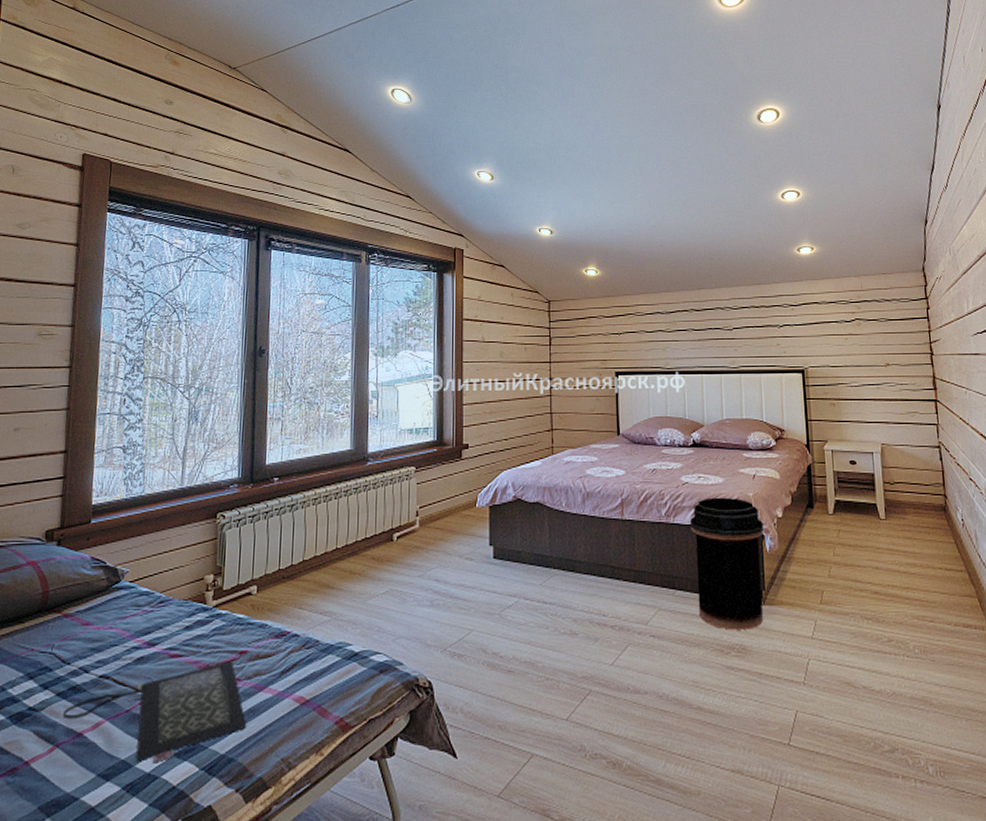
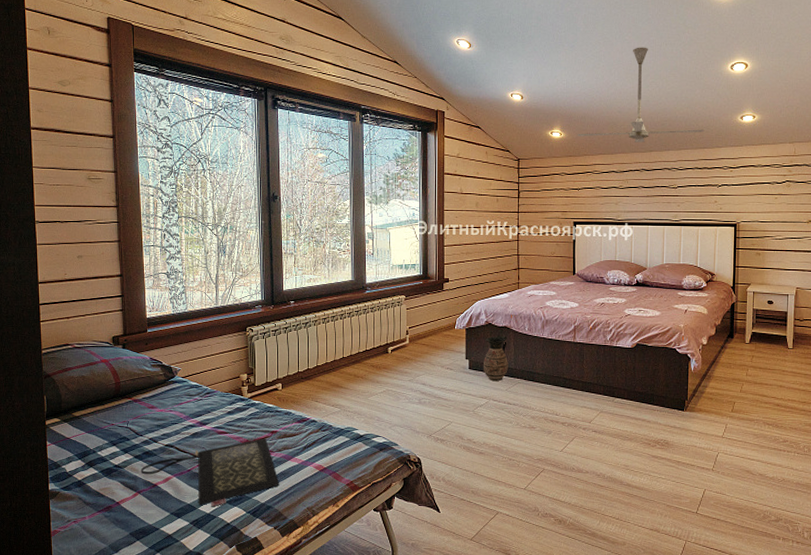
ceramic jug: none [510,512,542,574] -> present [483,334,508,382]
ceiling fan: none [614,176,759,279] -> present [577,47,705,142]
trash can: present [690,497,764,630] -> none [630,327,690,429]

